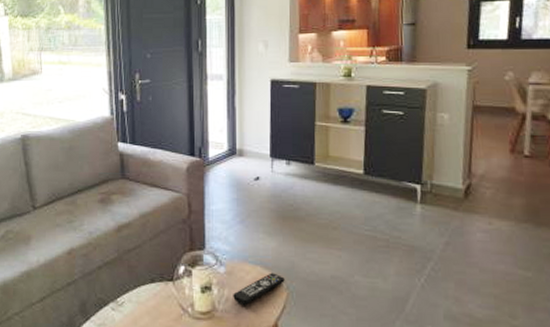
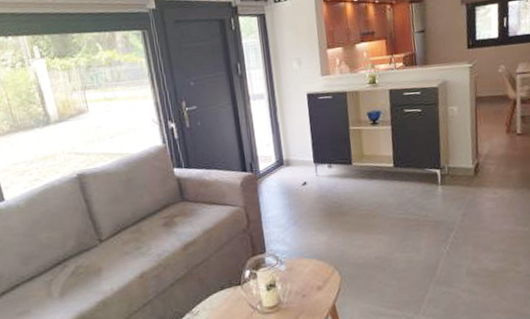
remote control: present [233,272,285,305] -> none [295,262,337,294]

